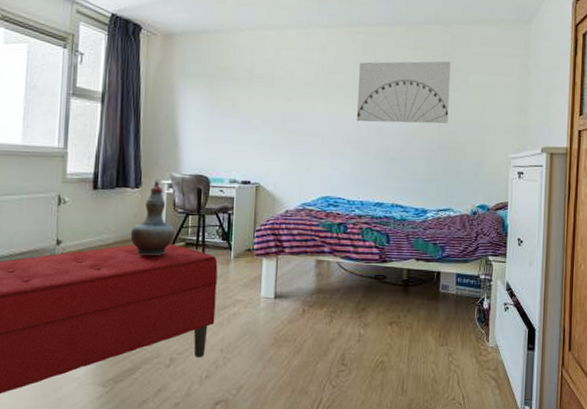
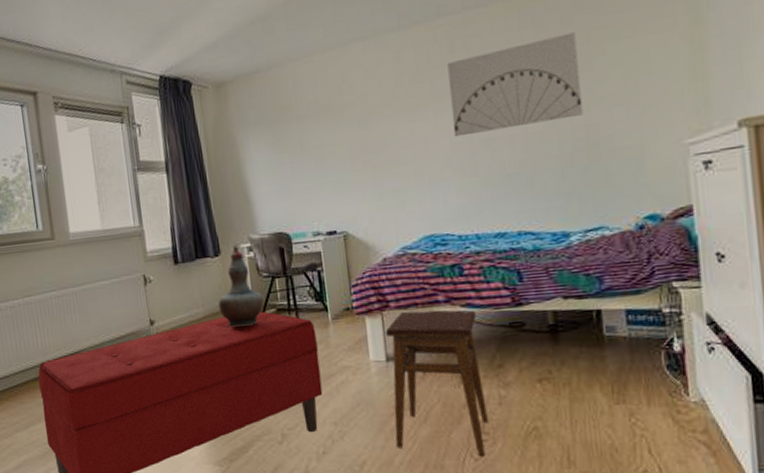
stool: none [271,257,352,385] -> present [385,310,488,457]

